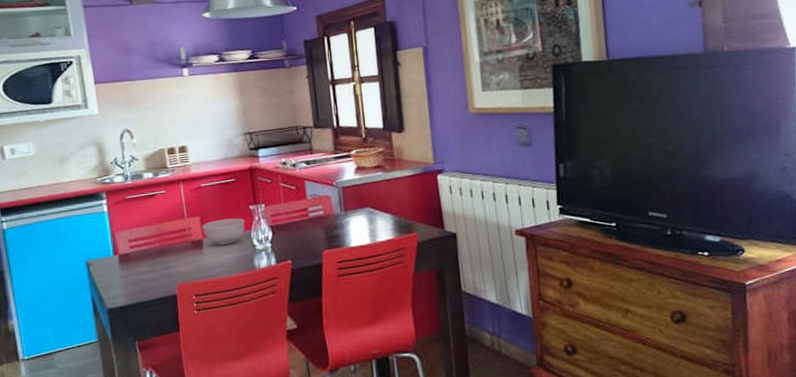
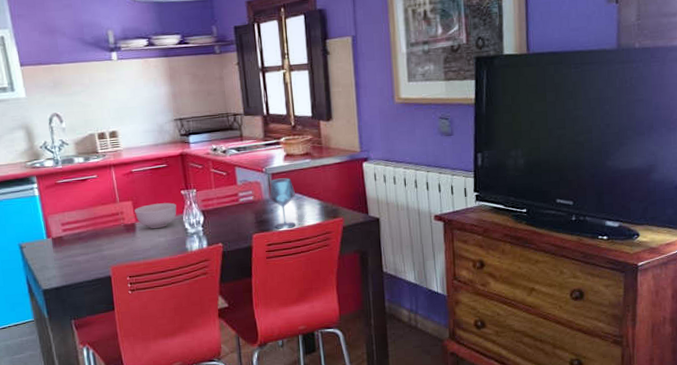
wine glass: none [339,191,367,245] -> present [268,178,295,229]

